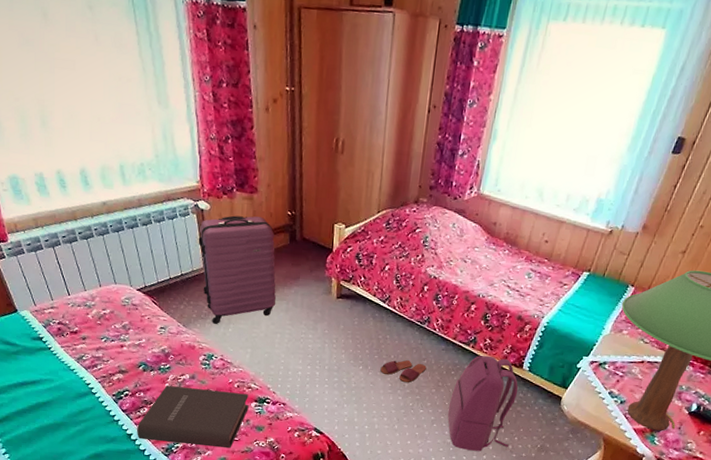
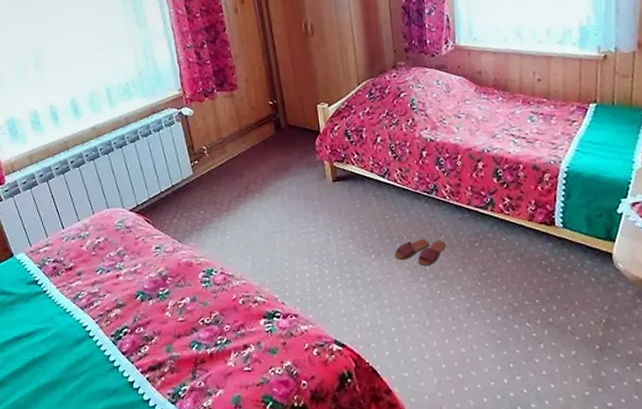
book: present [137,385,249,449] -> none [139,310,258,387]
suitcase: present [198,215,276,325] -> none [185,112,270,235]
backpack: present [447,355,518,451] -> none [482,217,567,341]

